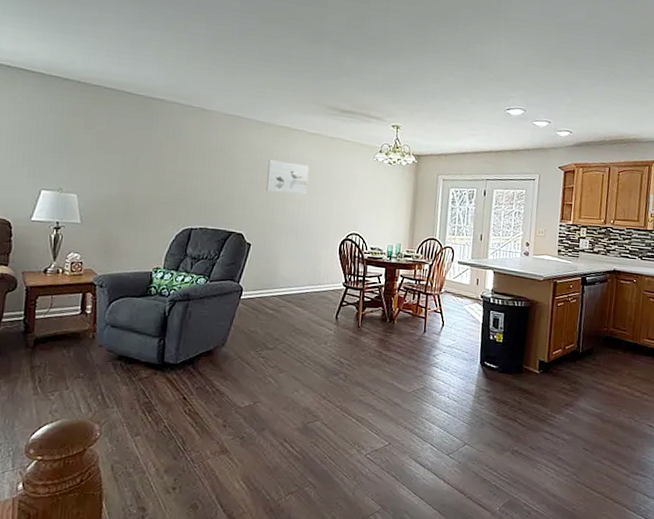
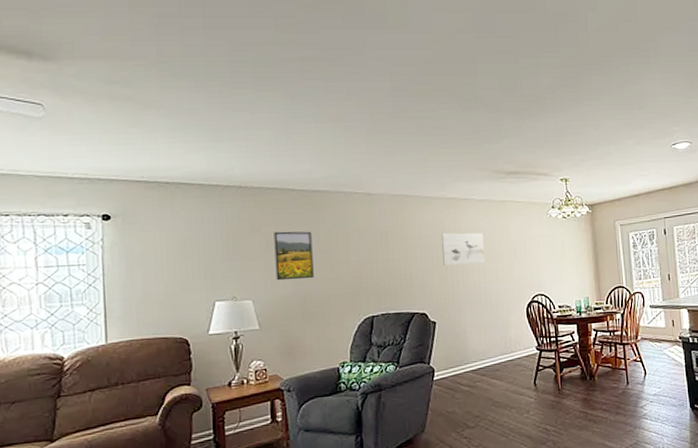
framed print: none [103,131,143,183] -> present [274,231,314,281]

